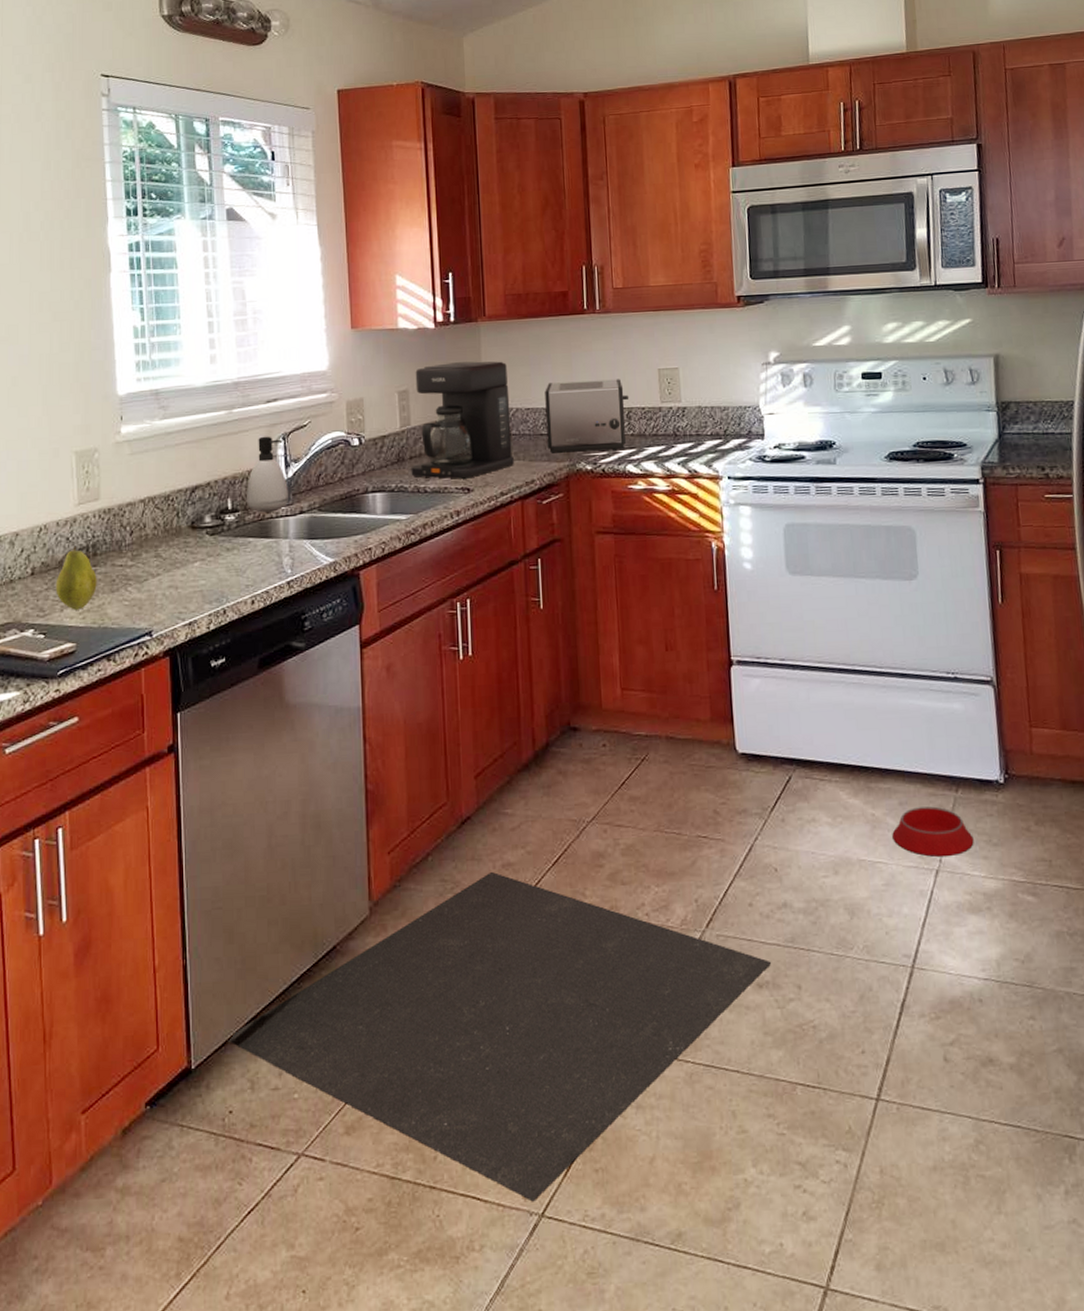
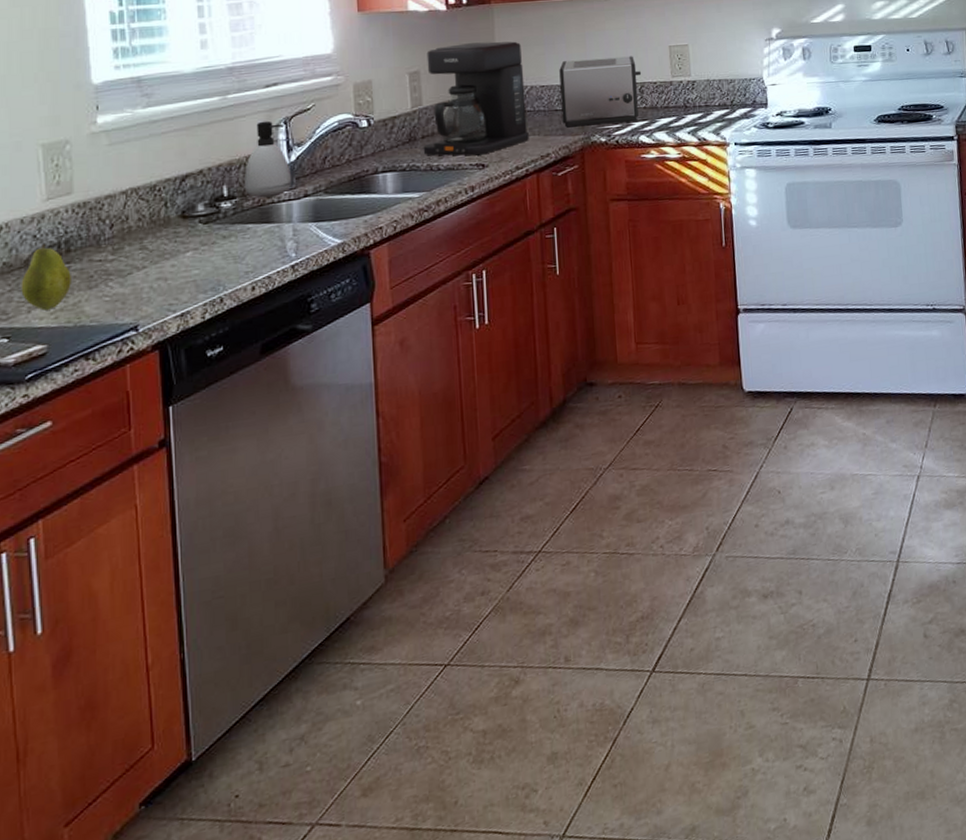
floor mat: present [227,872,772,1202] -> none [231,526,776,826]
pet bowl: present [892,806,974,857] -> none [880,421,949,465]

